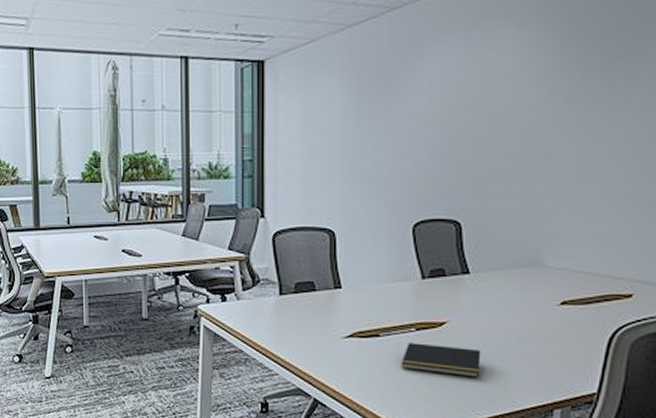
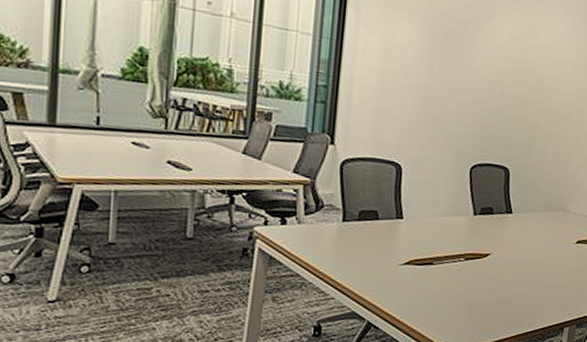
notepad: present [401,342,481,378] -> none [449,271,515,302]

